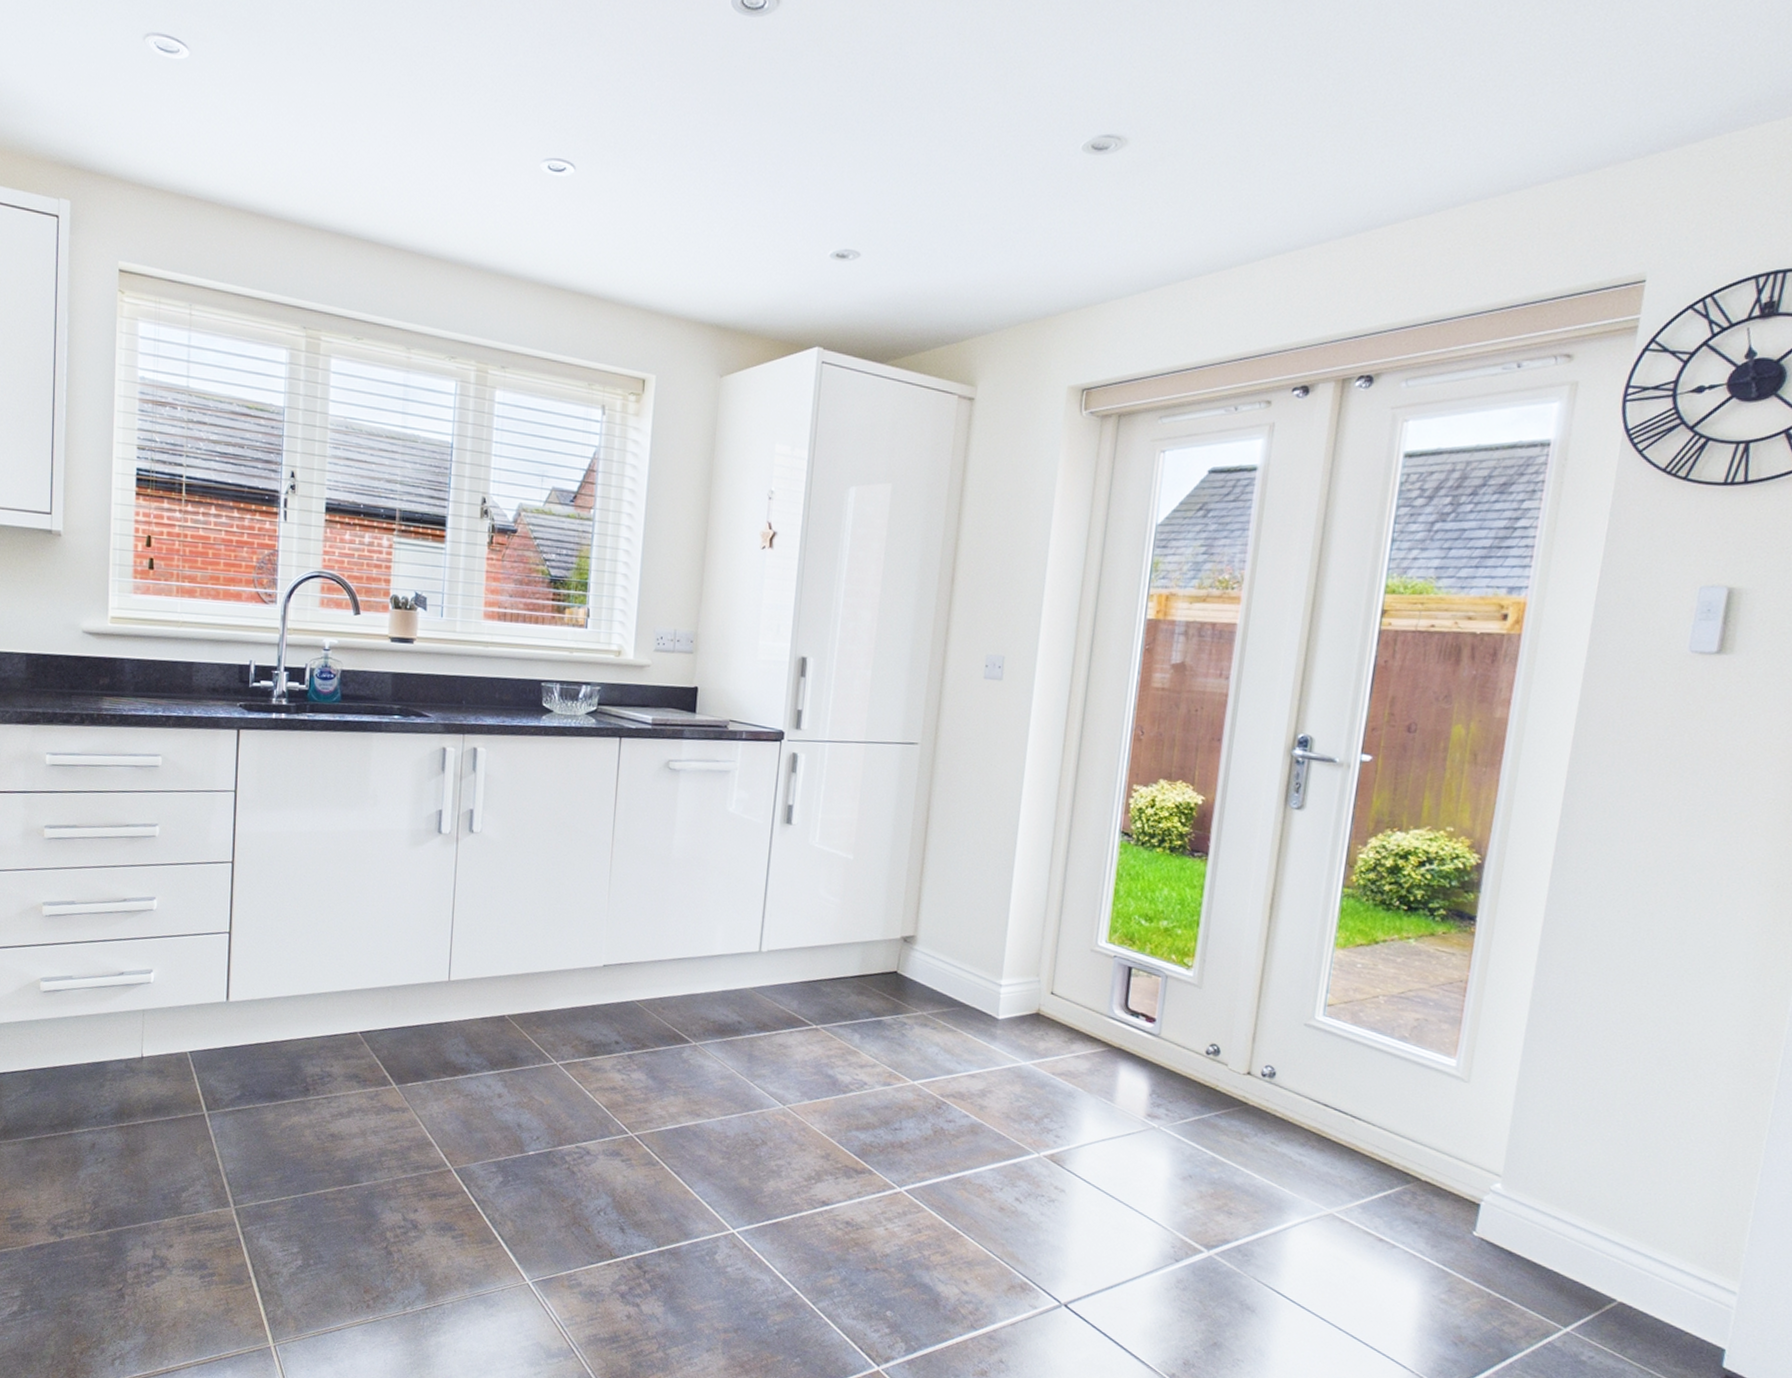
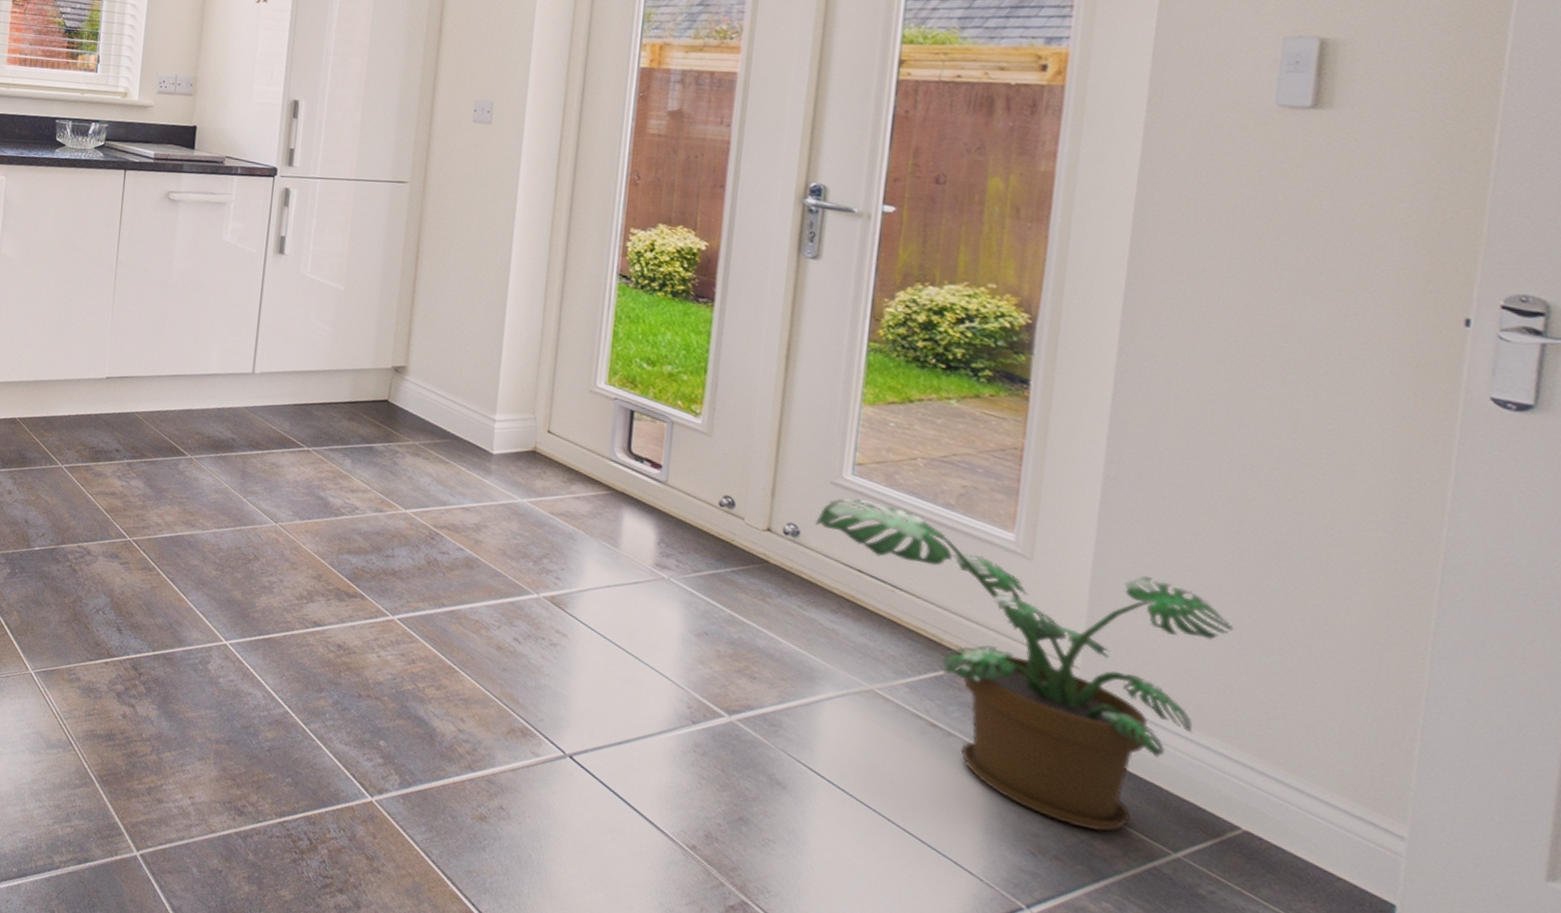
potted plant: none [1289,1038,1624,1317] -> present [815,498,1235,832]

